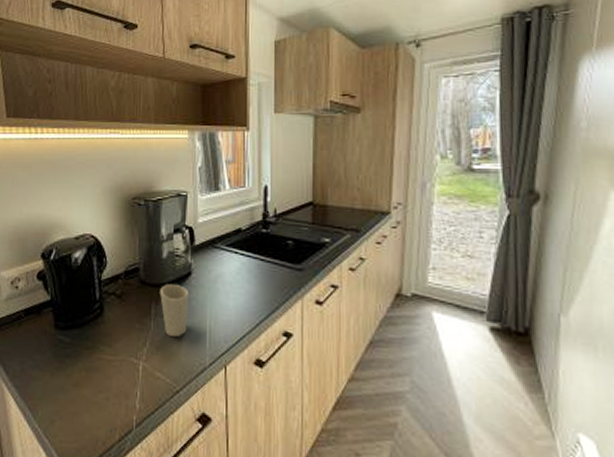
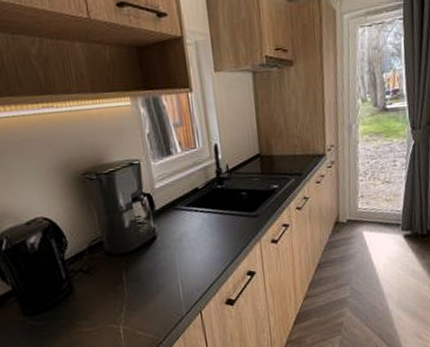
cup: present [160,284,188,337] -> none [128,250,161,297]

